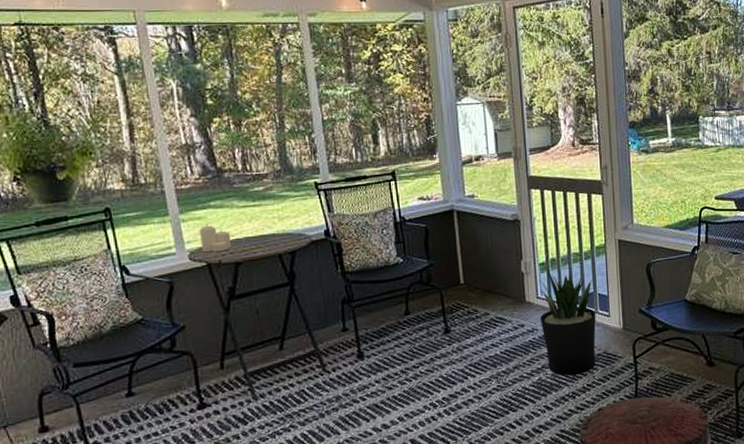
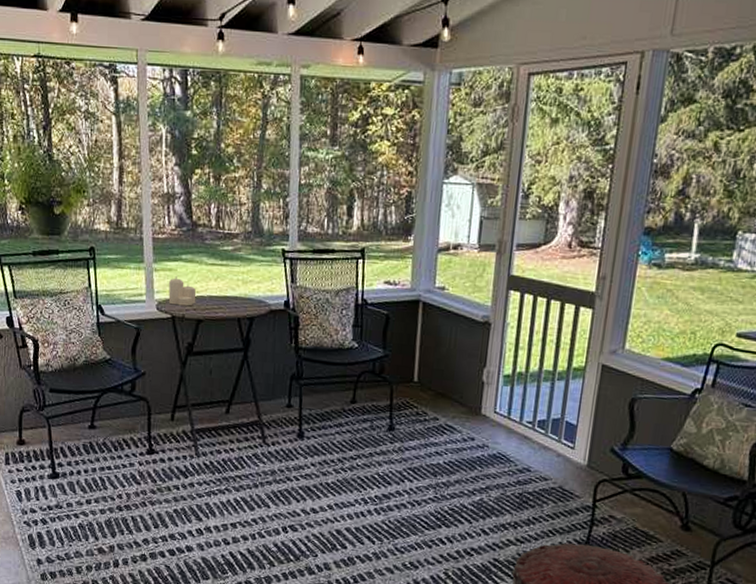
planter: present [540,269,596,376] -> none [493,383,563,505]

